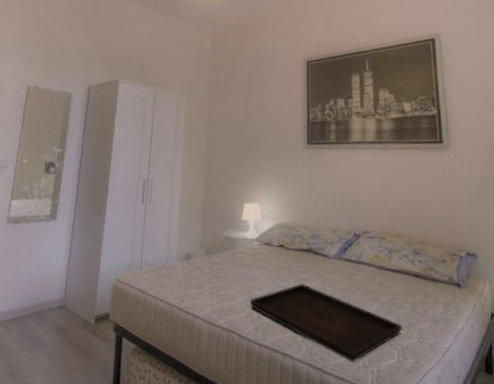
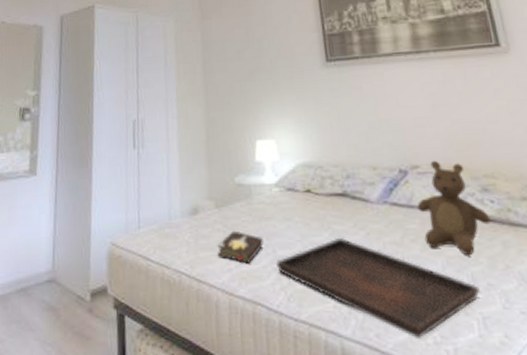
hardback book: none [203,274,241,301] -> present [217,230,264,264]
teddy bear: none [364,228,418,302] -> present [416,160,491,256]

